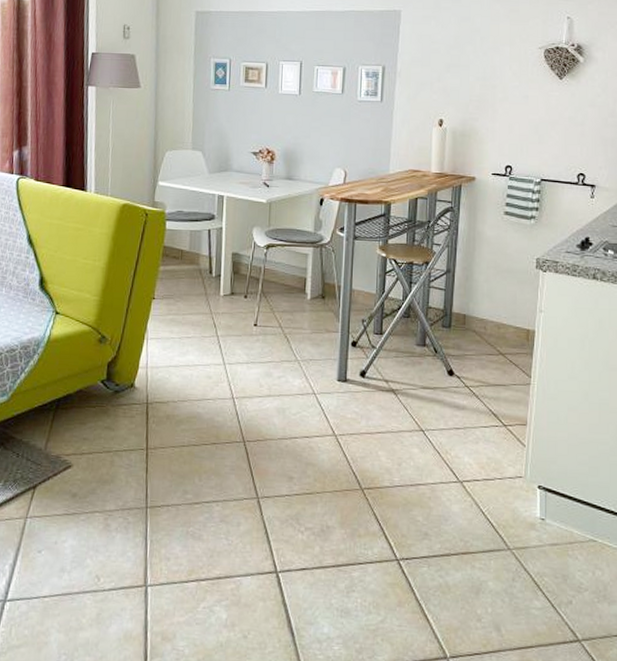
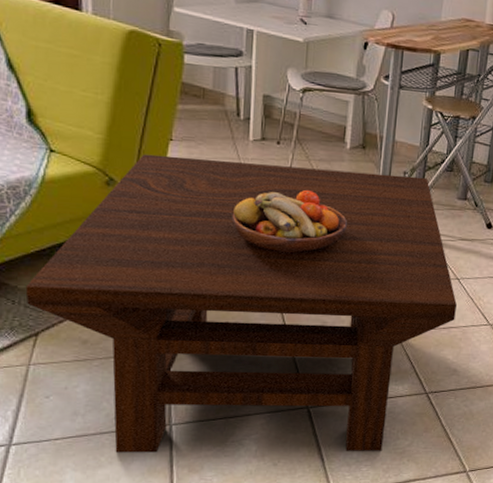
coffee table: none [28,312,423,627] -> present [25,154,457,453]
fruit bowl: none [204,341,310,405] -> present [231,190,347,254]

